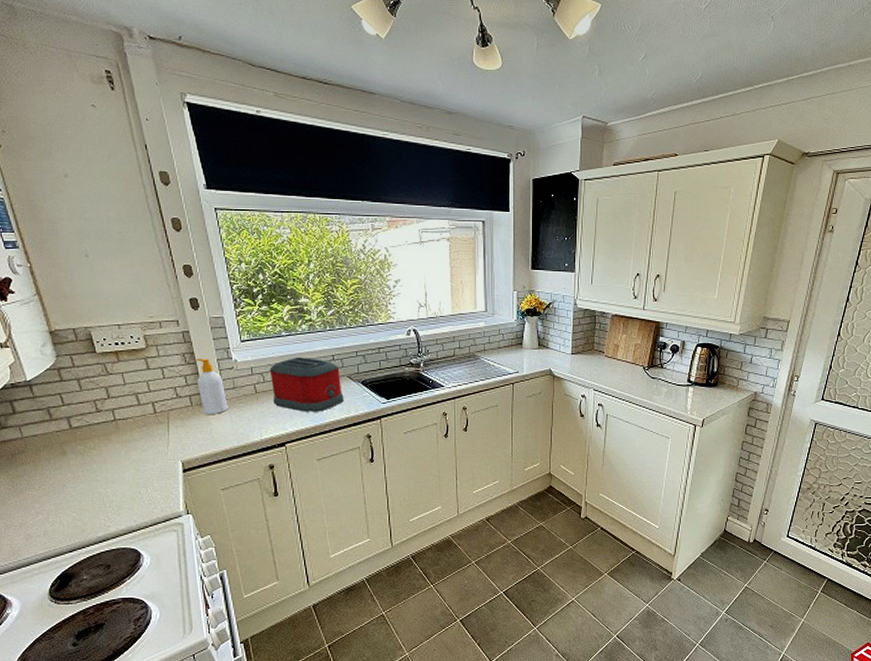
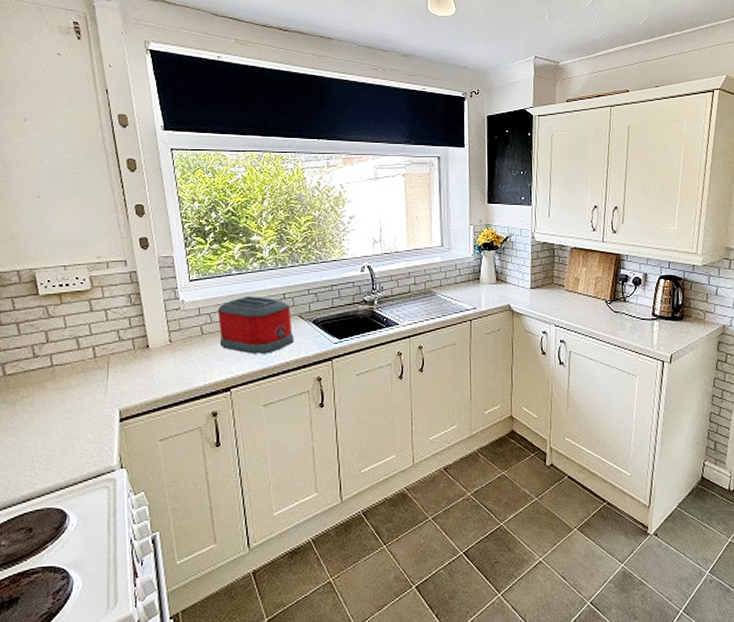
soap bottle: present [195,358,228,414] -> none [141,298,172,358]

